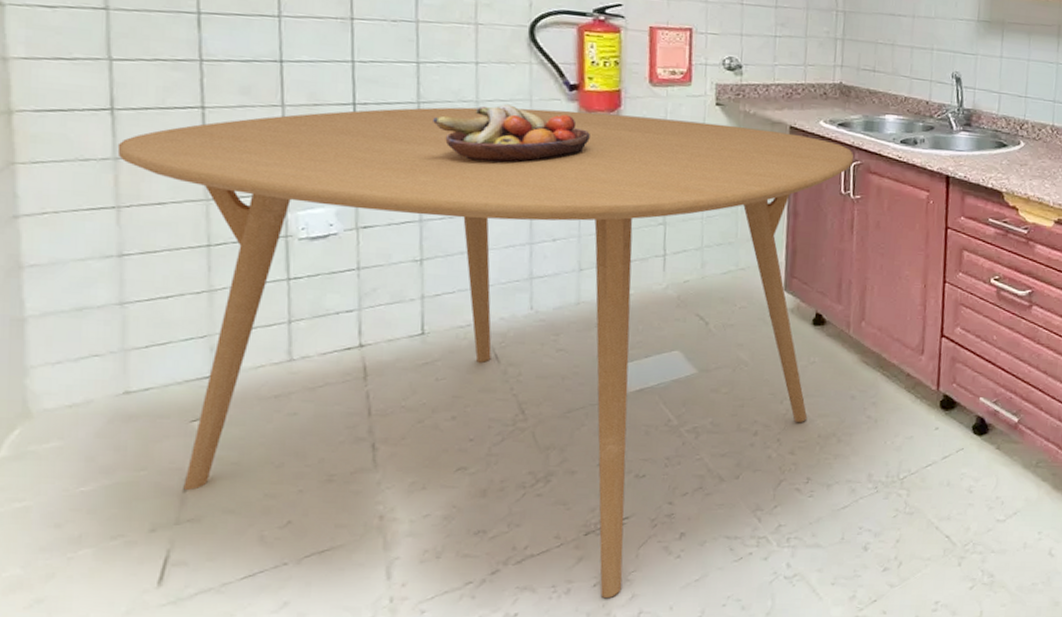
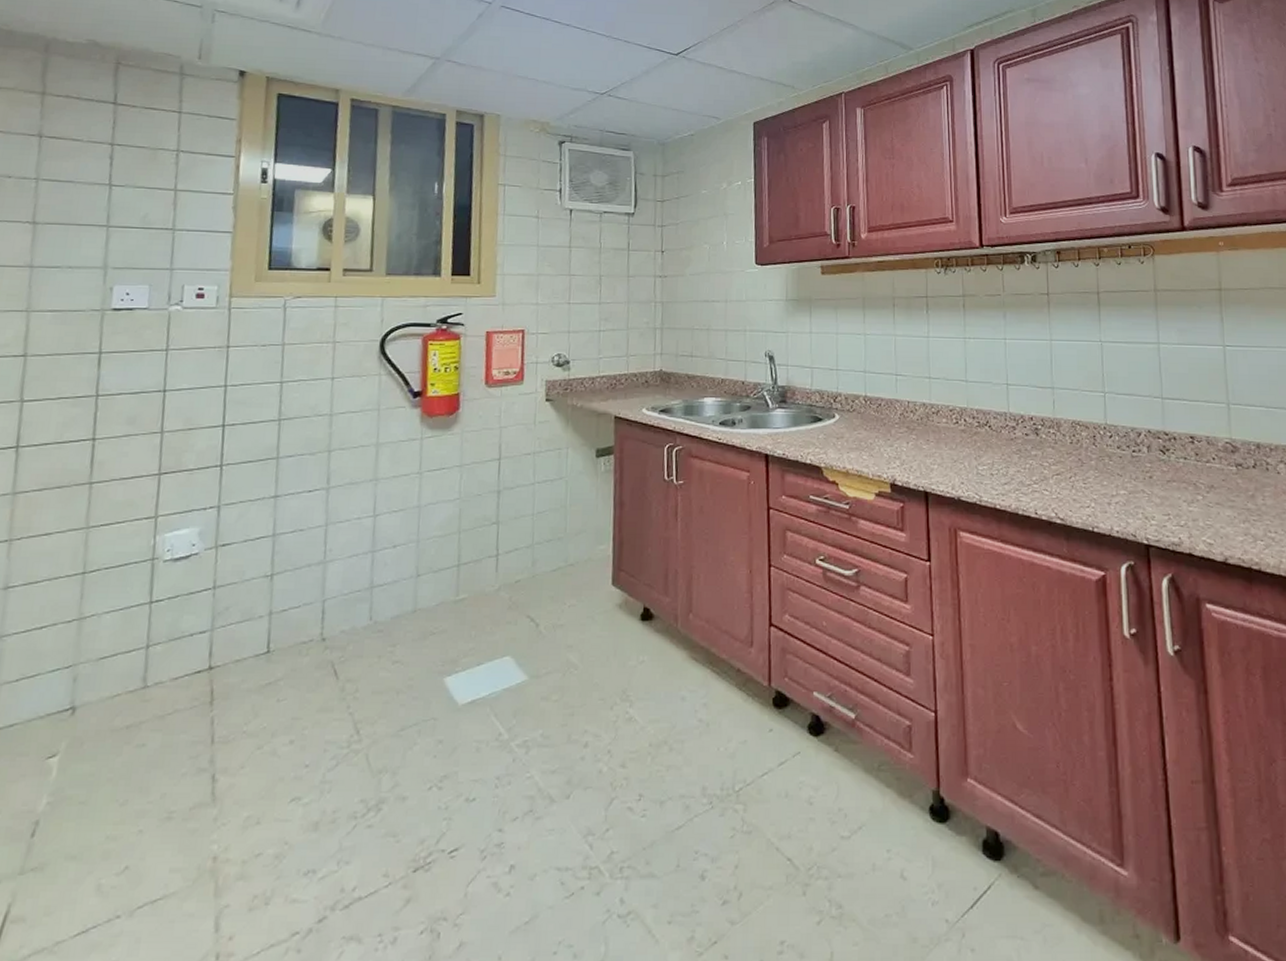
dining table: present [117,107,854,599] -> none [16,417,676,949]
fruit bowl: present [433,104,590,163] -> none [291,416,431,472]

